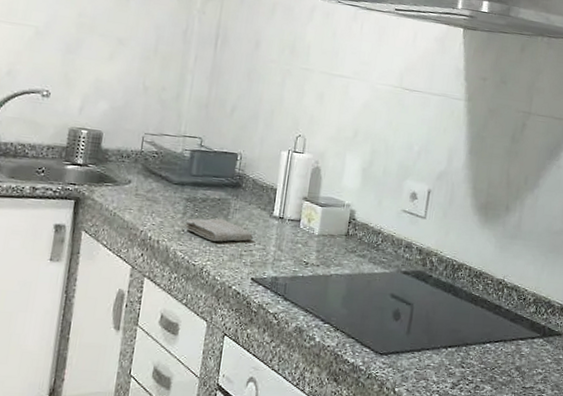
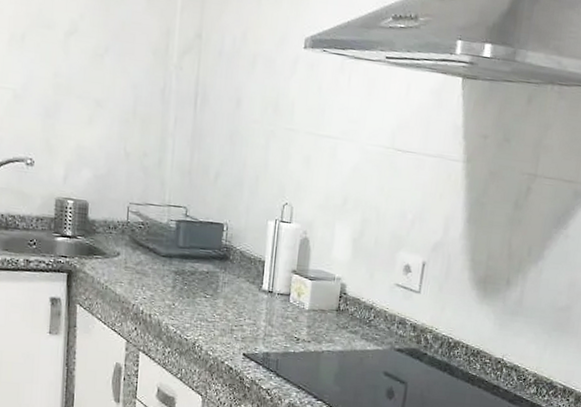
washcloth: present [183,218,253,242] -> none [174,292,243,317]

